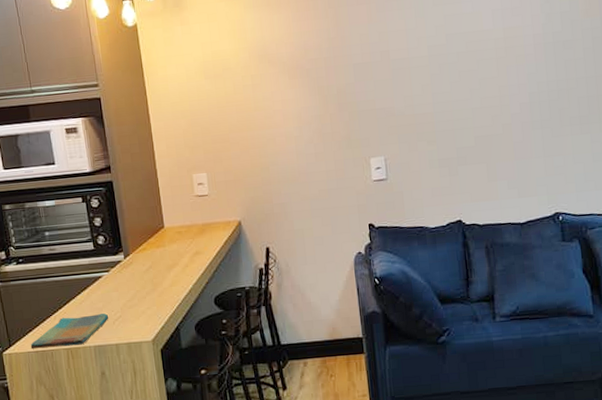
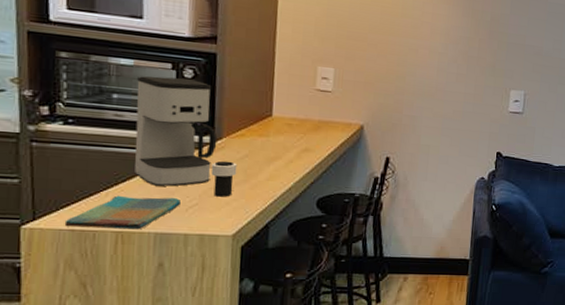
coffee maker: none [59,207,127,305] -> present [134,76,218,187]
cup: none [125,274,146,308] -> present [210,161,238,197]

